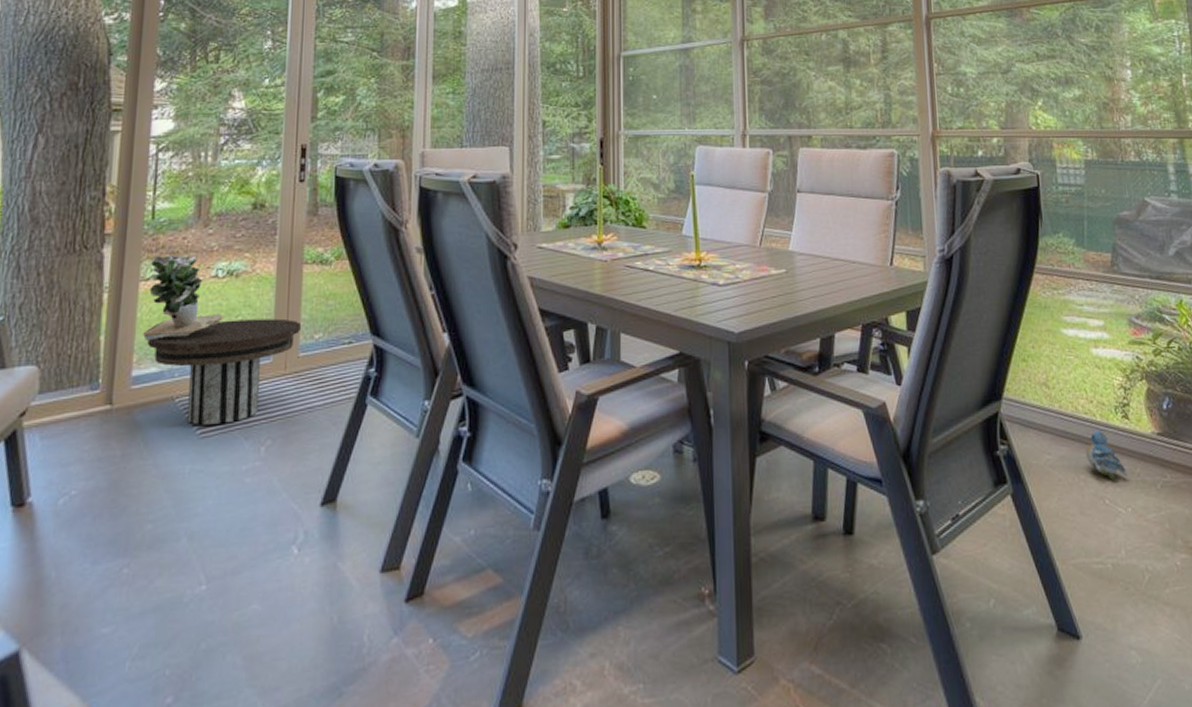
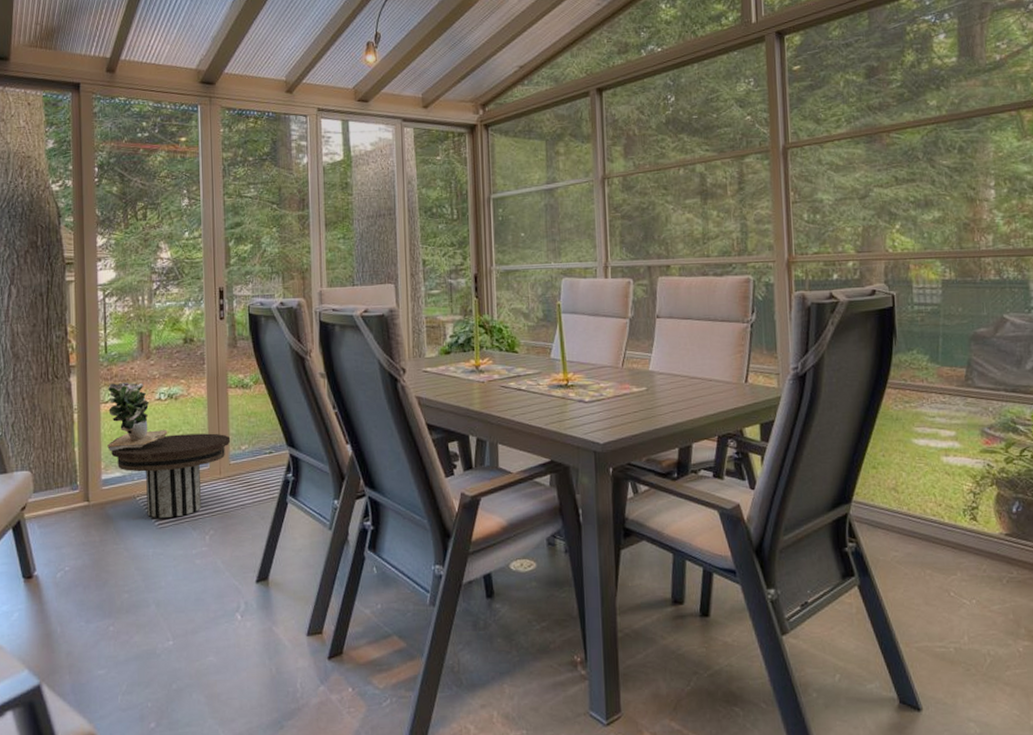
plush toy: present [1086,430,1129,481] -> none [933,530,974,576]

